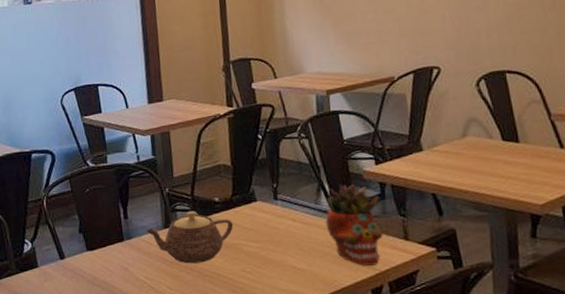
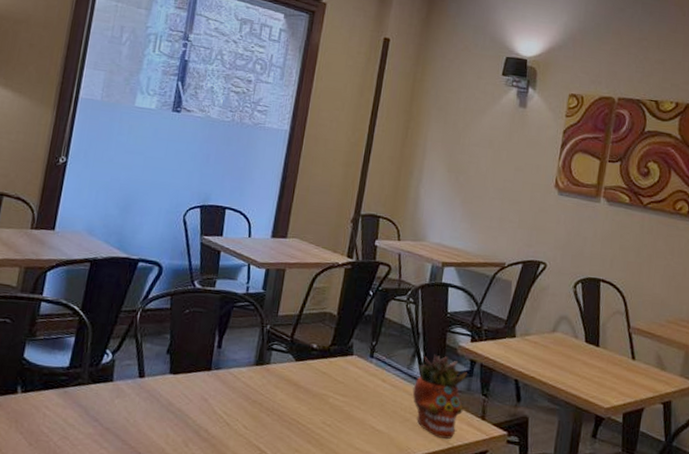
teapot: present [145,211,234,264] -> none [236,352,325,408]

